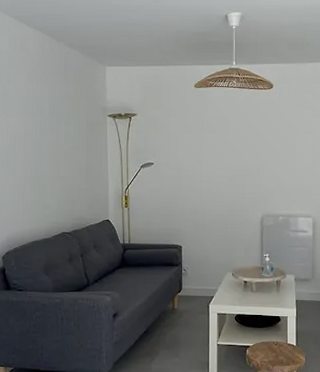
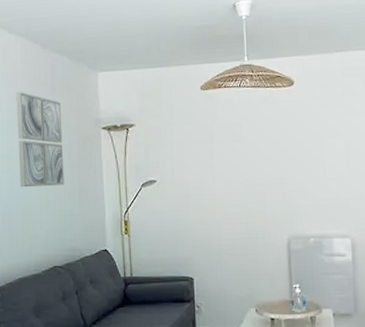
wall art: none [32,79,74,164] -> present [16,91,64,188]

